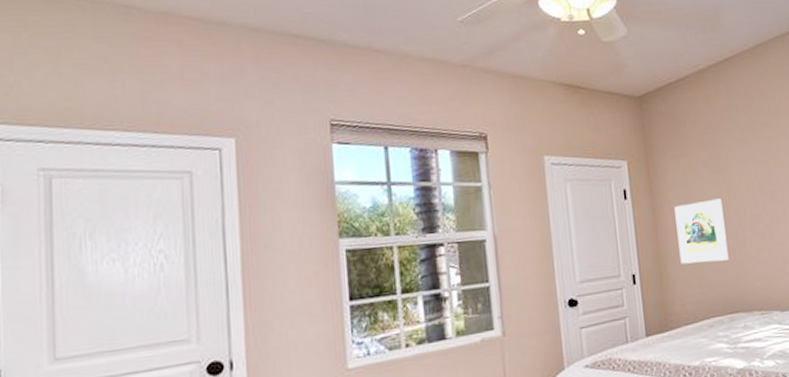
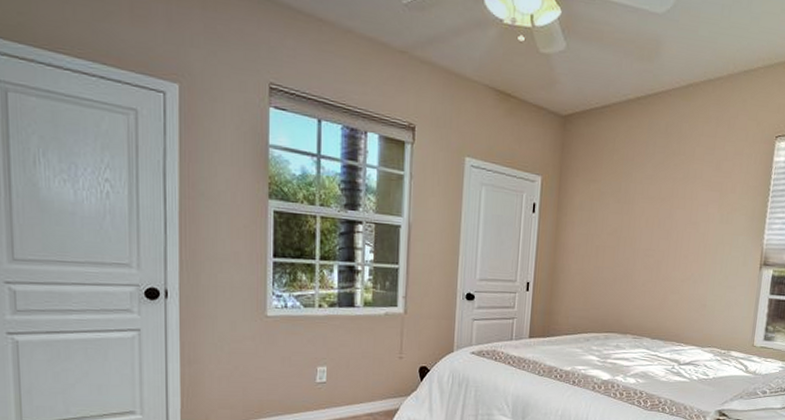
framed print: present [674,198,729,264] -> none [572,227,621,286]

